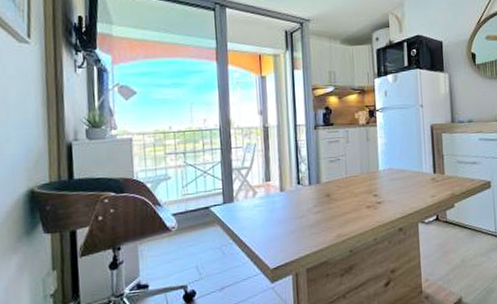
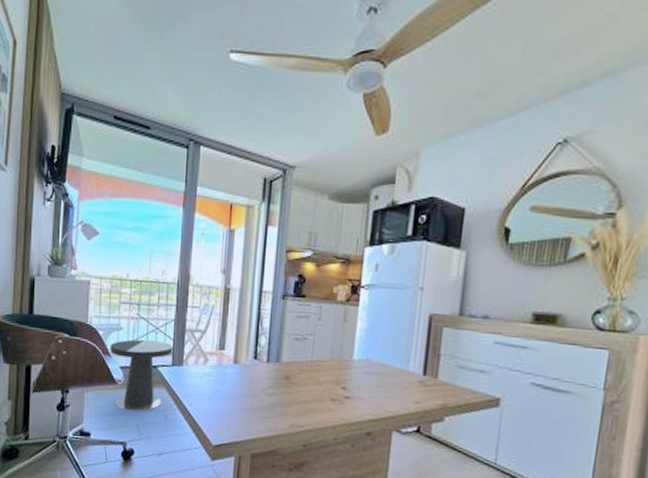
side table: none [160,183,223,255] -> present [110,339,173,412]

